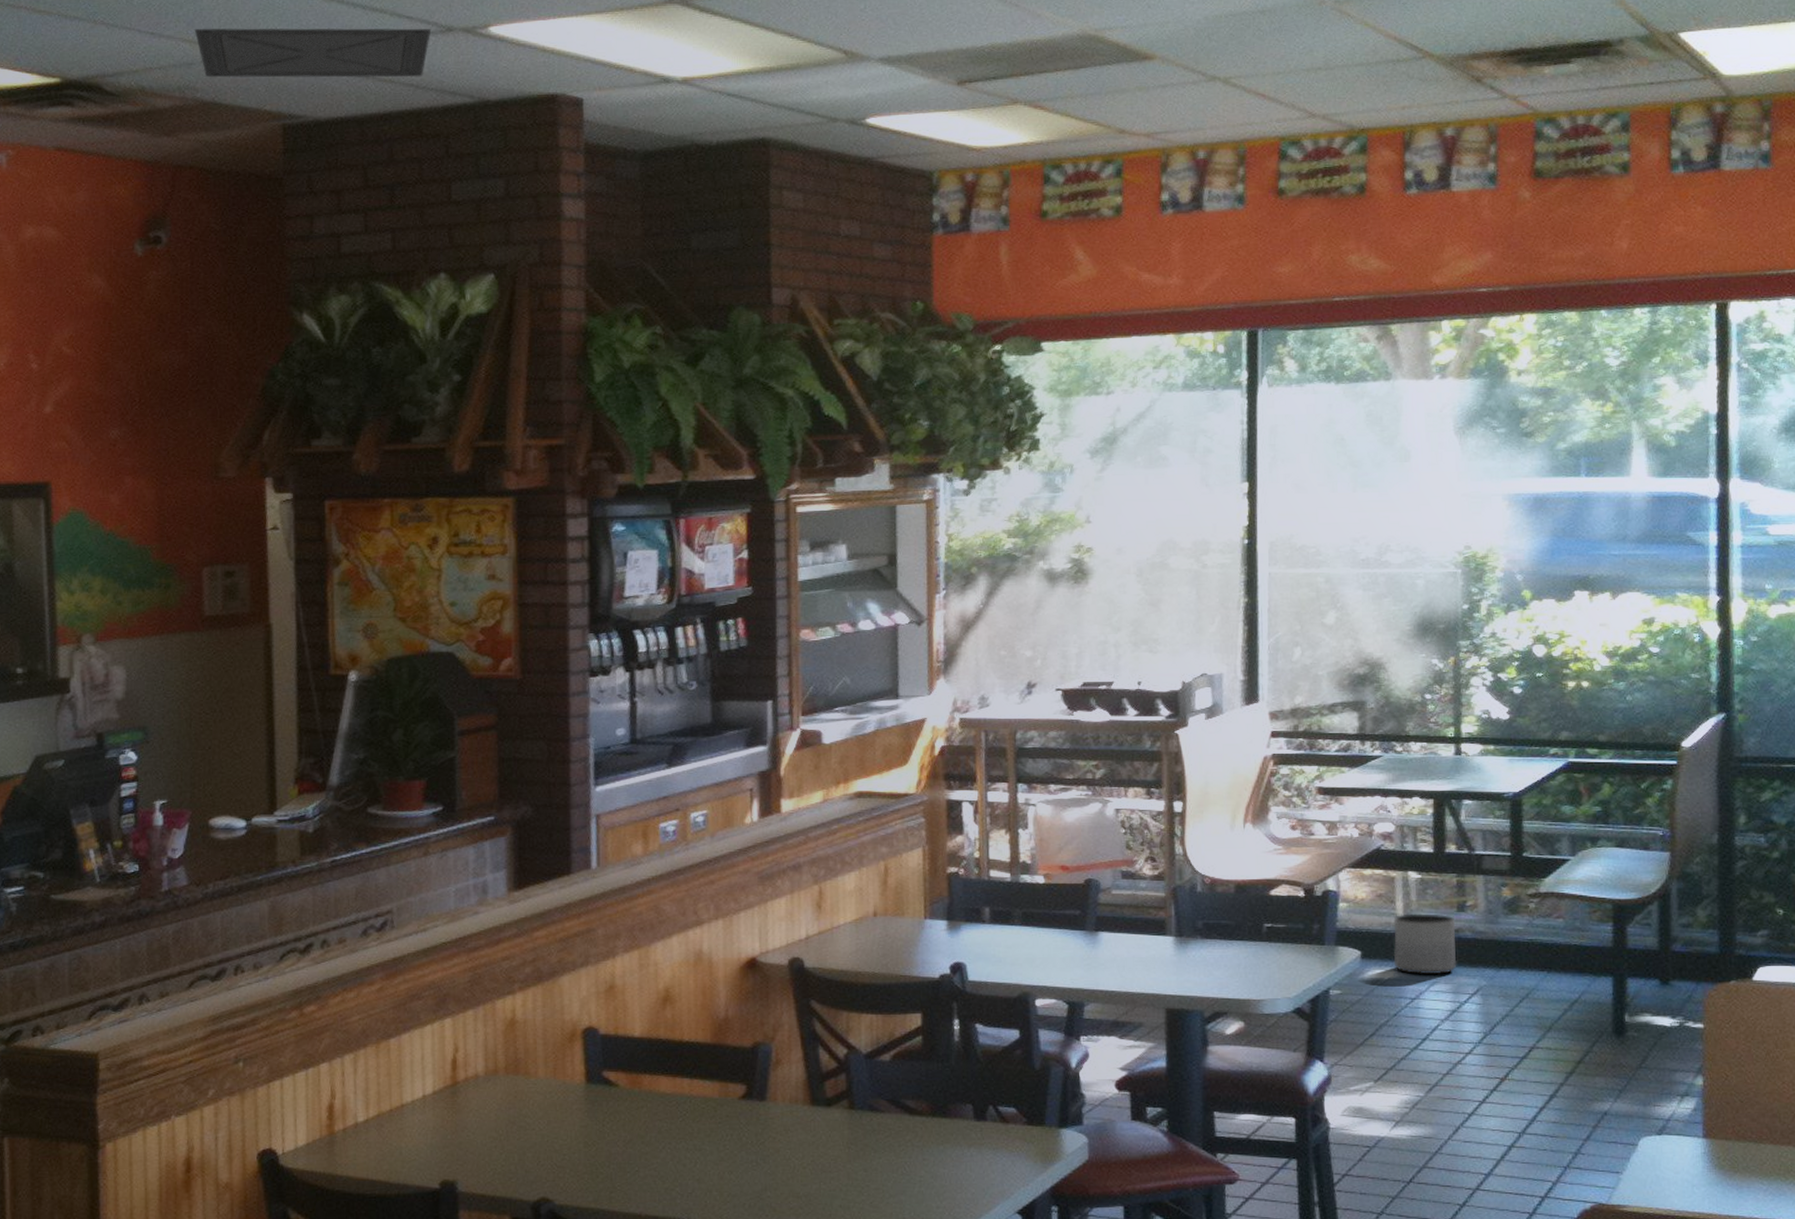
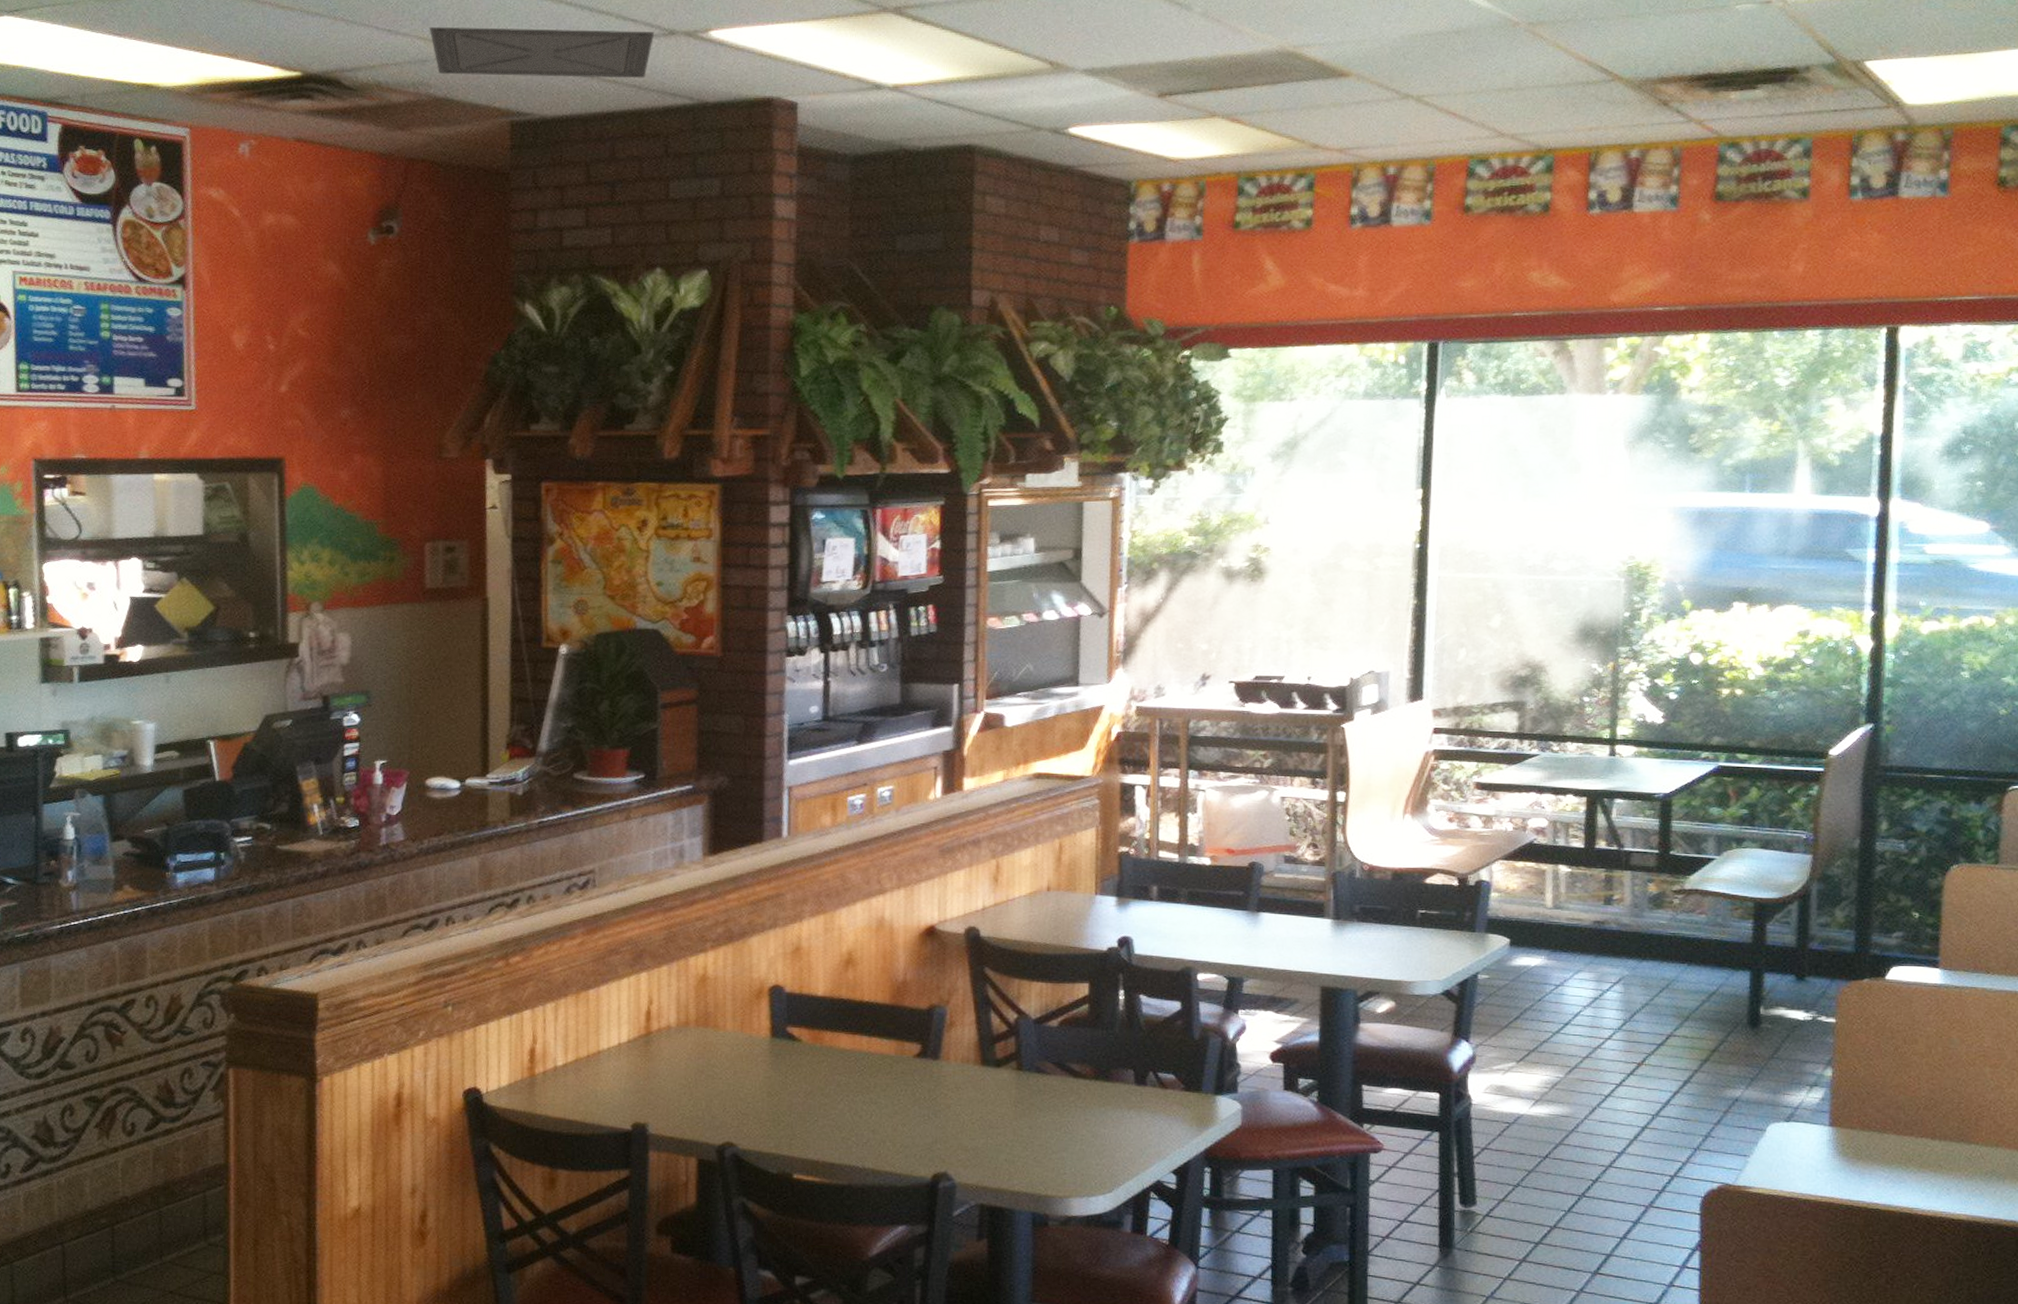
planter: present [1393,913,1457,975] -> none [1540,905,1602,964]

